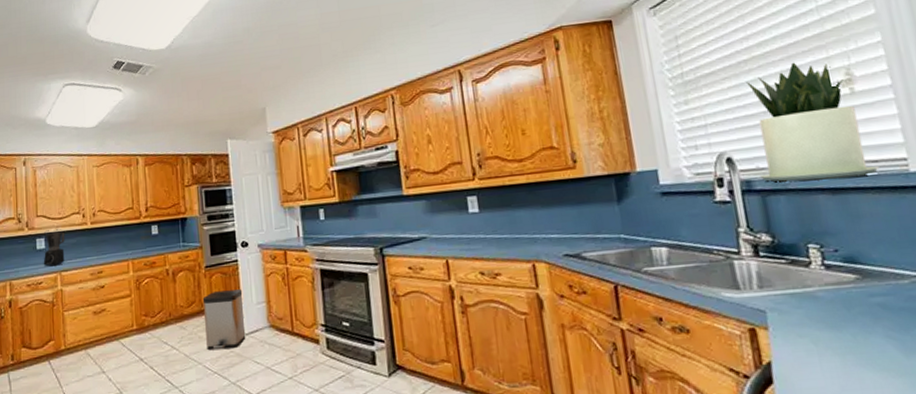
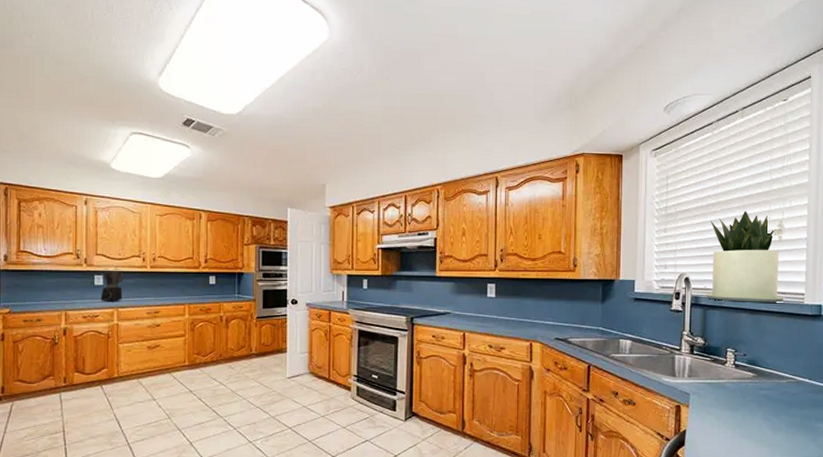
pedal bin: present [202,289,246,351] -> none [251,339,289,389]

